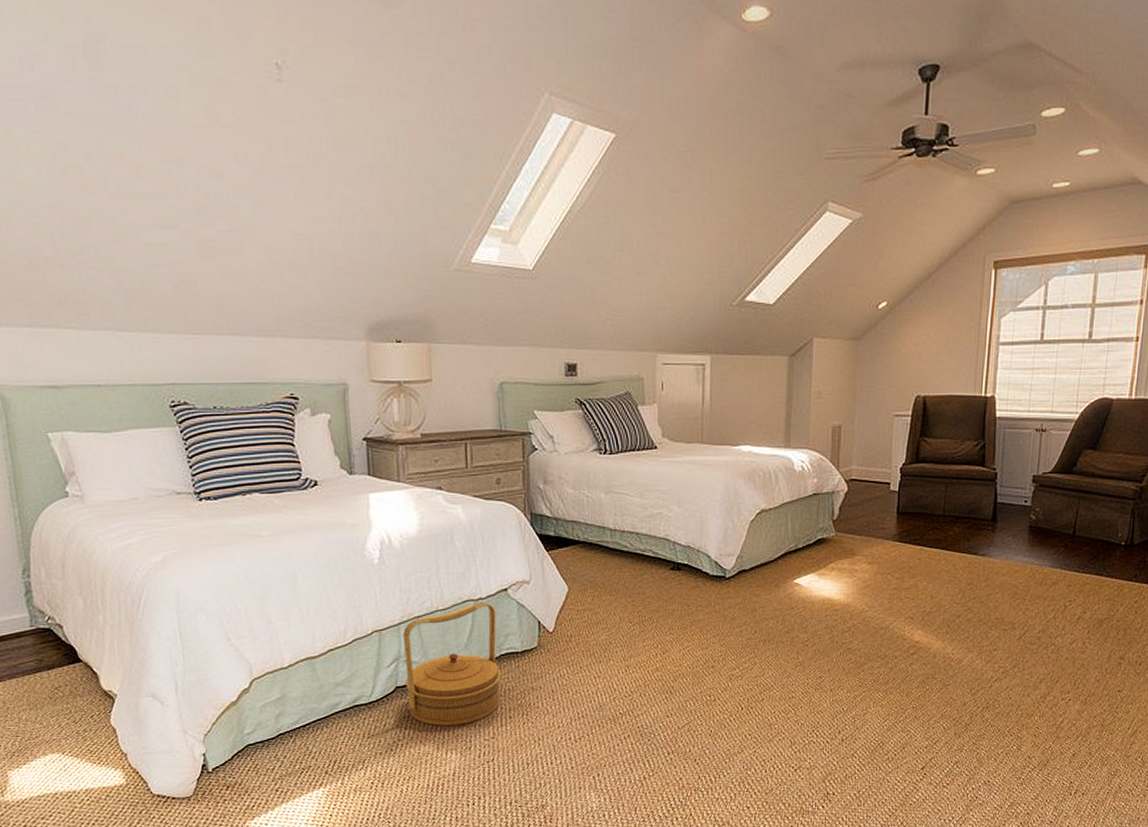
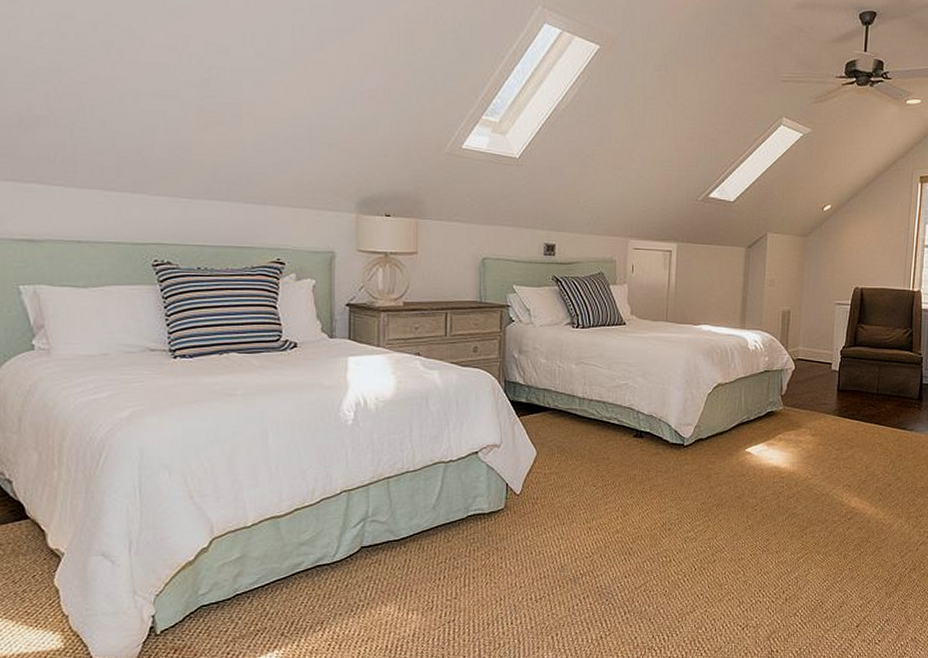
basket: present [402,601,502,727] -> none [371,463,467,587]

